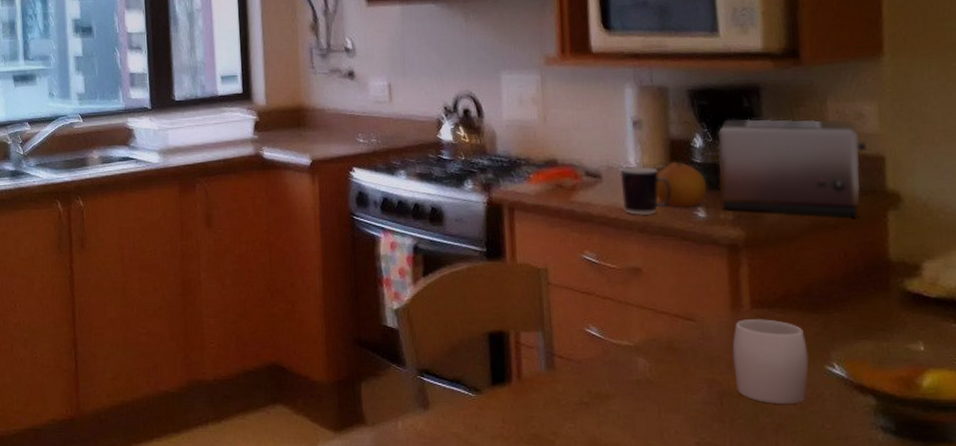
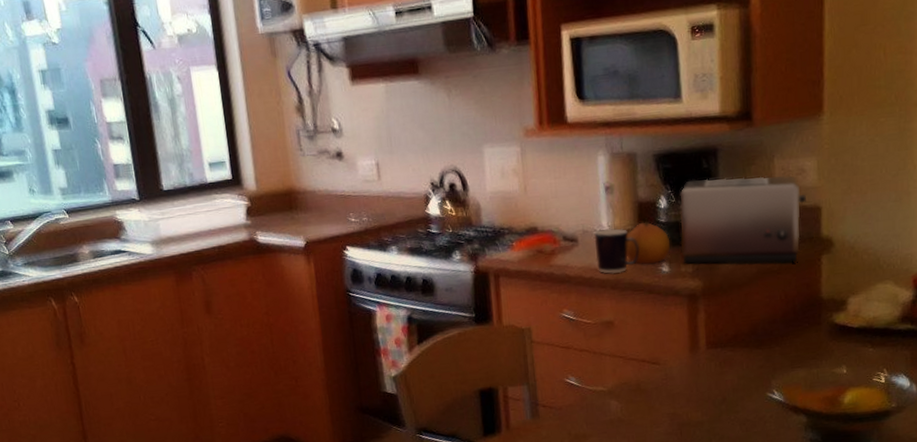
mug: present [732,319,809,404] -> none [690,357,754,429]

